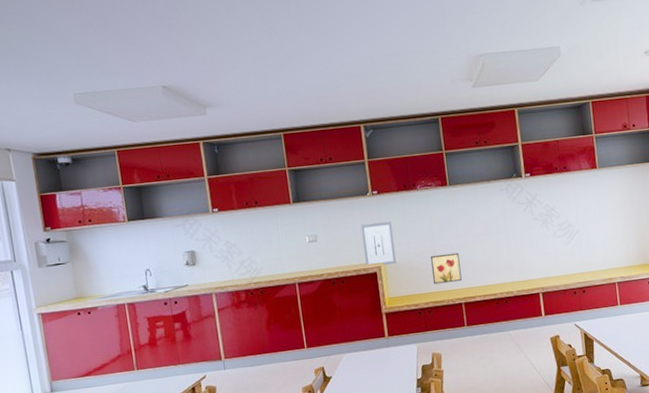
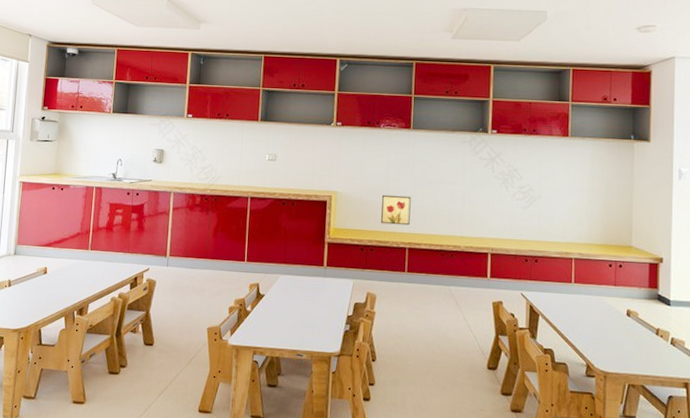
wall art: present [360,221,397,266] -> none [317,152,350,196]

